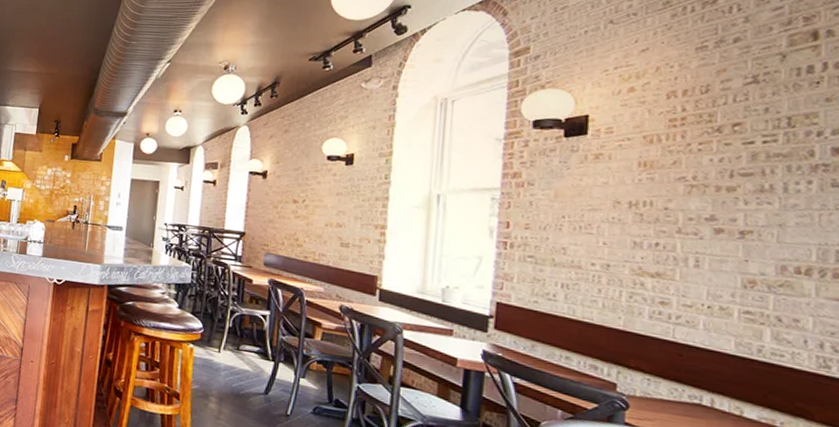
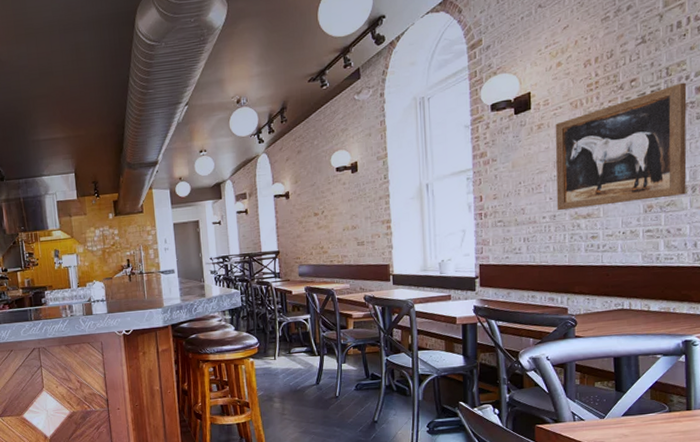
wall art: none [612,138,818,278] -> present [555,82,687,211]

